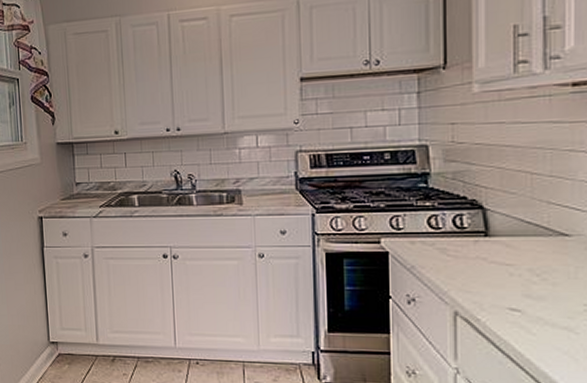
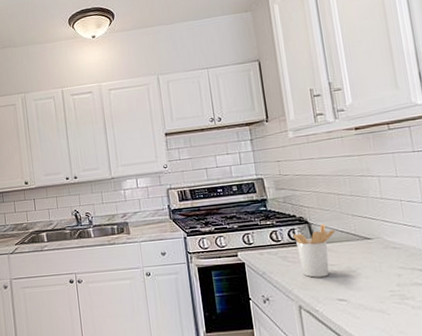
utensil holder: none [459,210,519,279] -> present [293,223,335,278]

